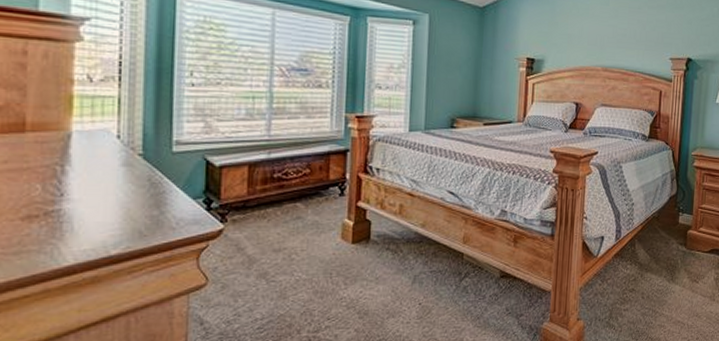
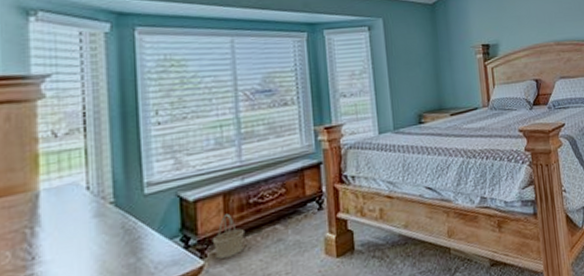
basket: none [233,184,265,225] -> present [212,213,244,259]

